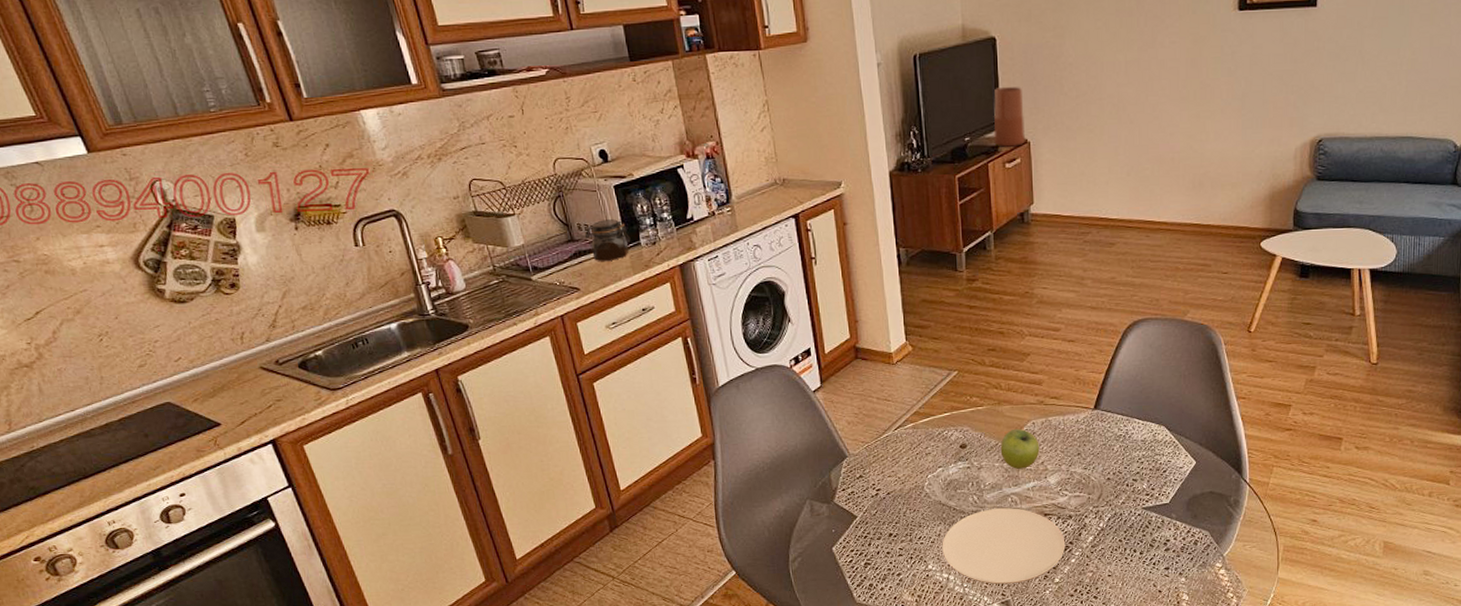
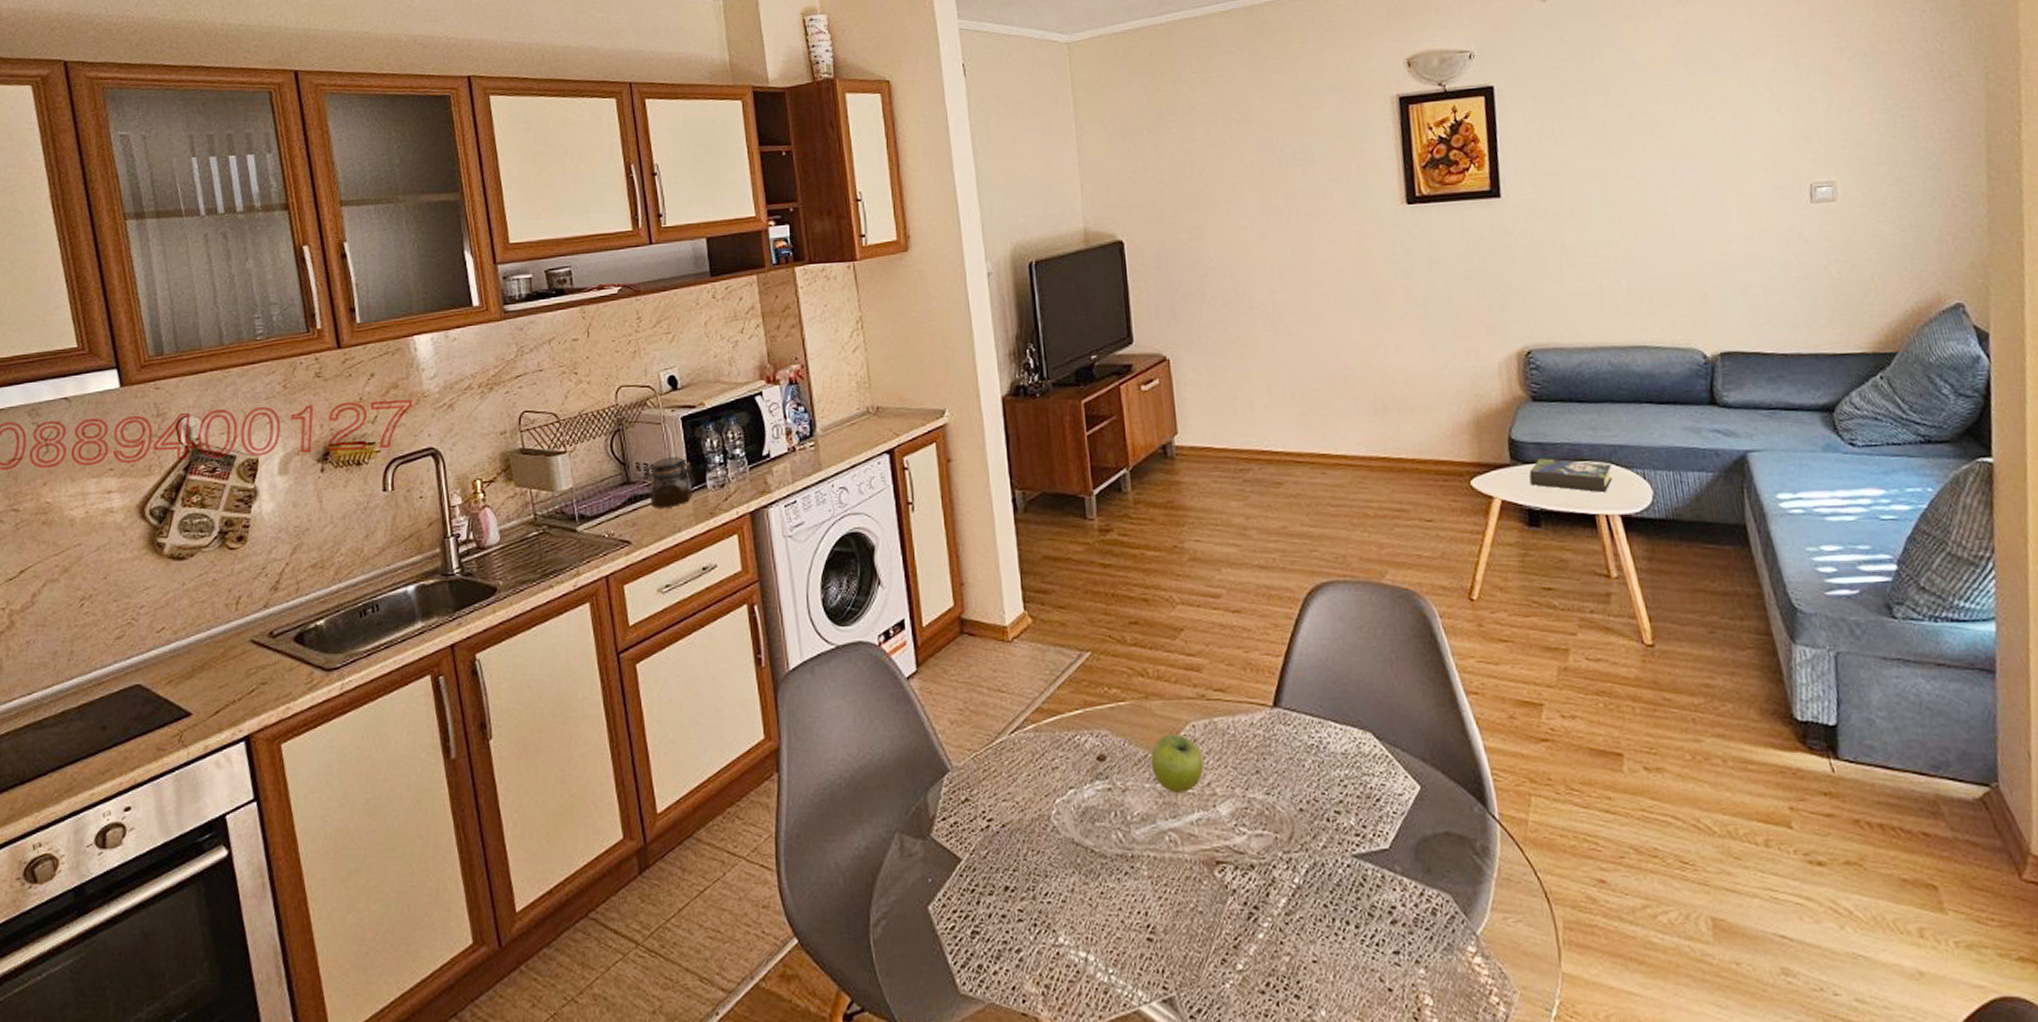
plate: present [942,508,1066,585] -> none [1076,851,1249,972]
vase: present [994,87,1025,147] -> none [1124,296,1163,366]
book: none [1306,225,1370,252] -> present [1529,458,1612,492]

